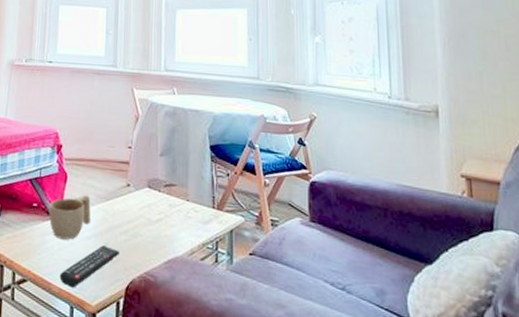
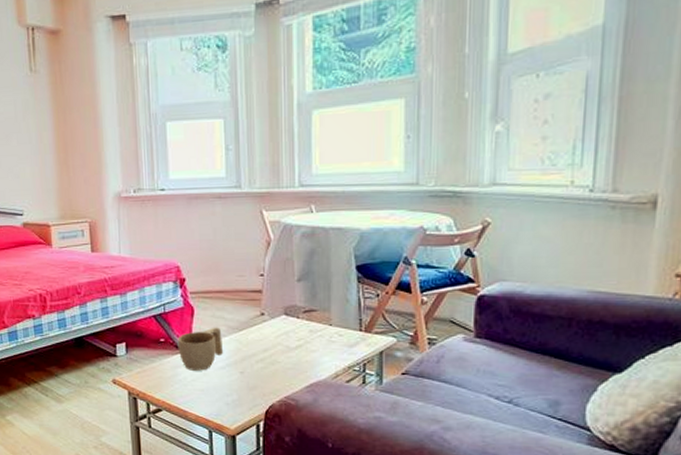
remote control: present [59,245,119,288] -> none [195,374,256,414]

